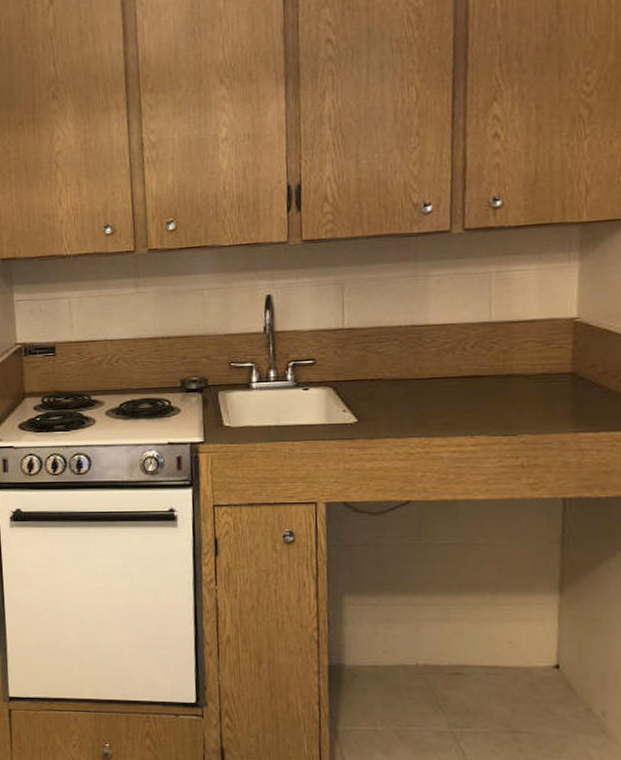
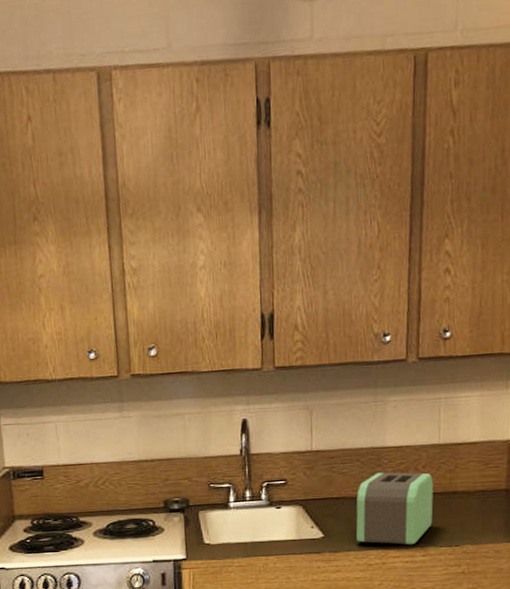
toaster: none [394,352,485,434] -> present [356,472,433,546]

